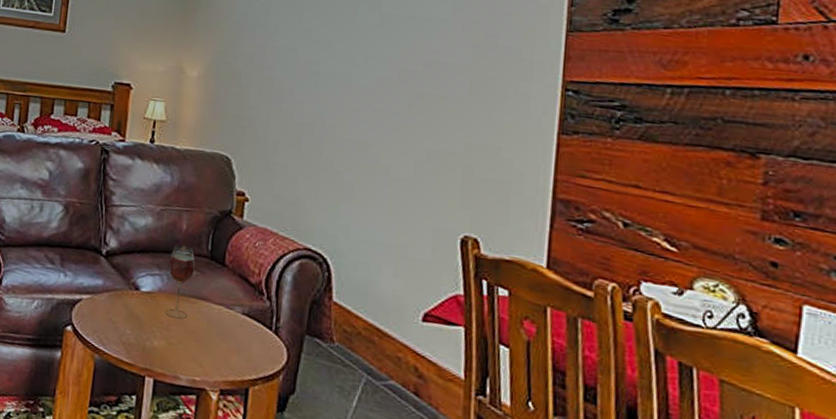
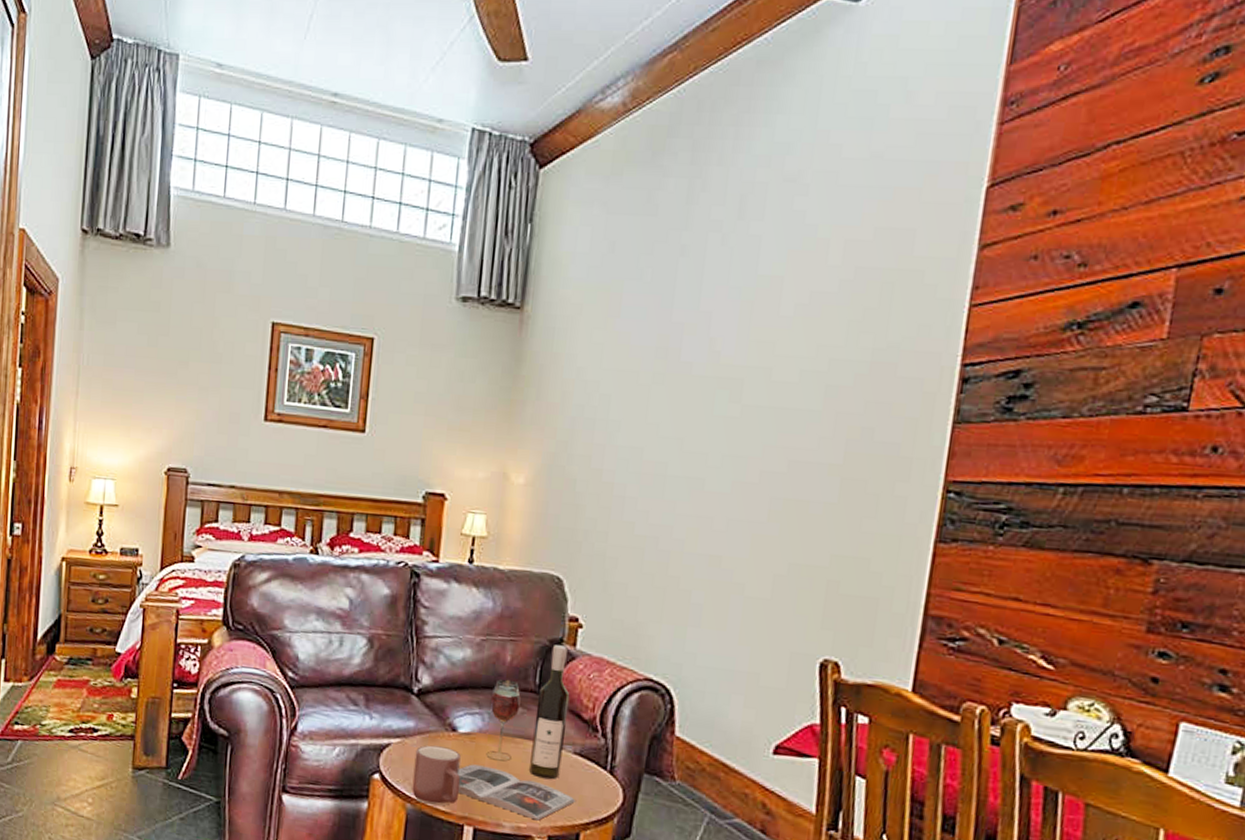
mug: none [100,301,143,358] -> present [412,745,461,806]
magazine: none [139,320,244,375] -> present [457,764,575,821]
bottle: none [202,216,238,337] -> present [528,645,570,780]

